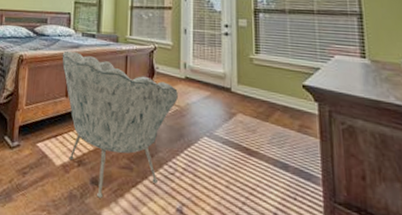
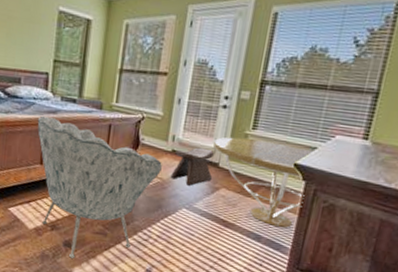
stool: none [187,73,228,112] -> present [170,147,214,186]
coffee table: none [223,62,322,154] -> present [213,137,314,228]

